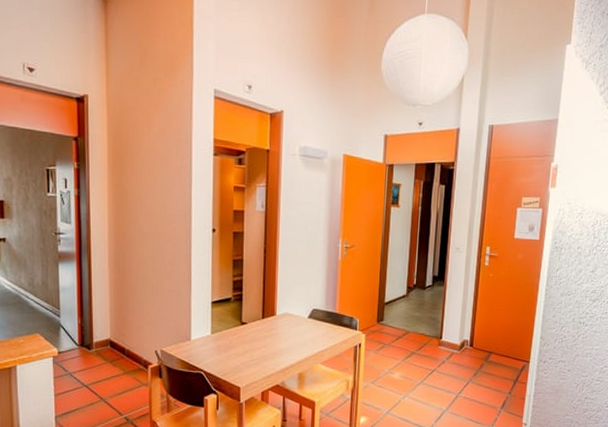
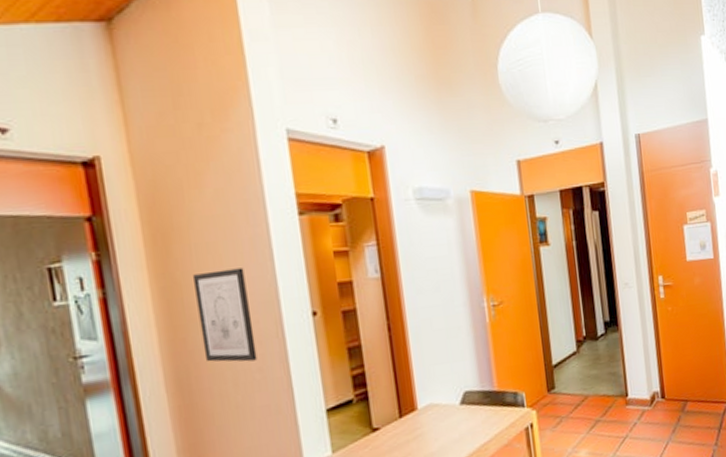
wall art: none [135,188,171,257] -> present [192,268,258,362]

